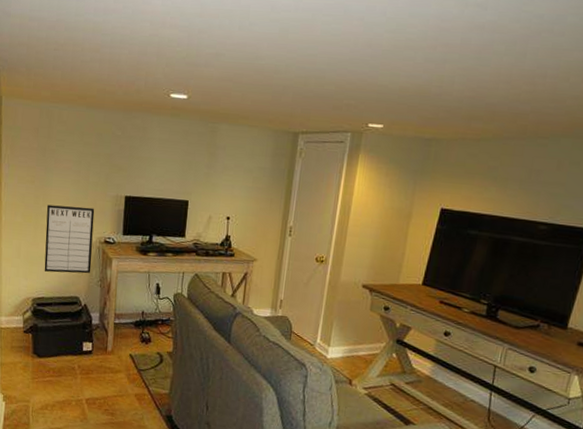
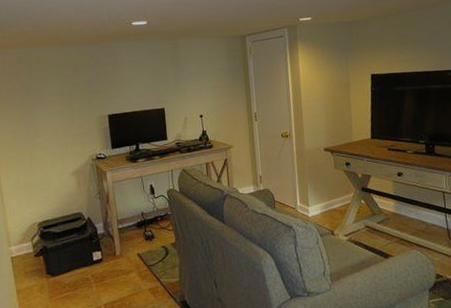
writing board: present [44,204,95,274] -> none [38,131,89,196]

